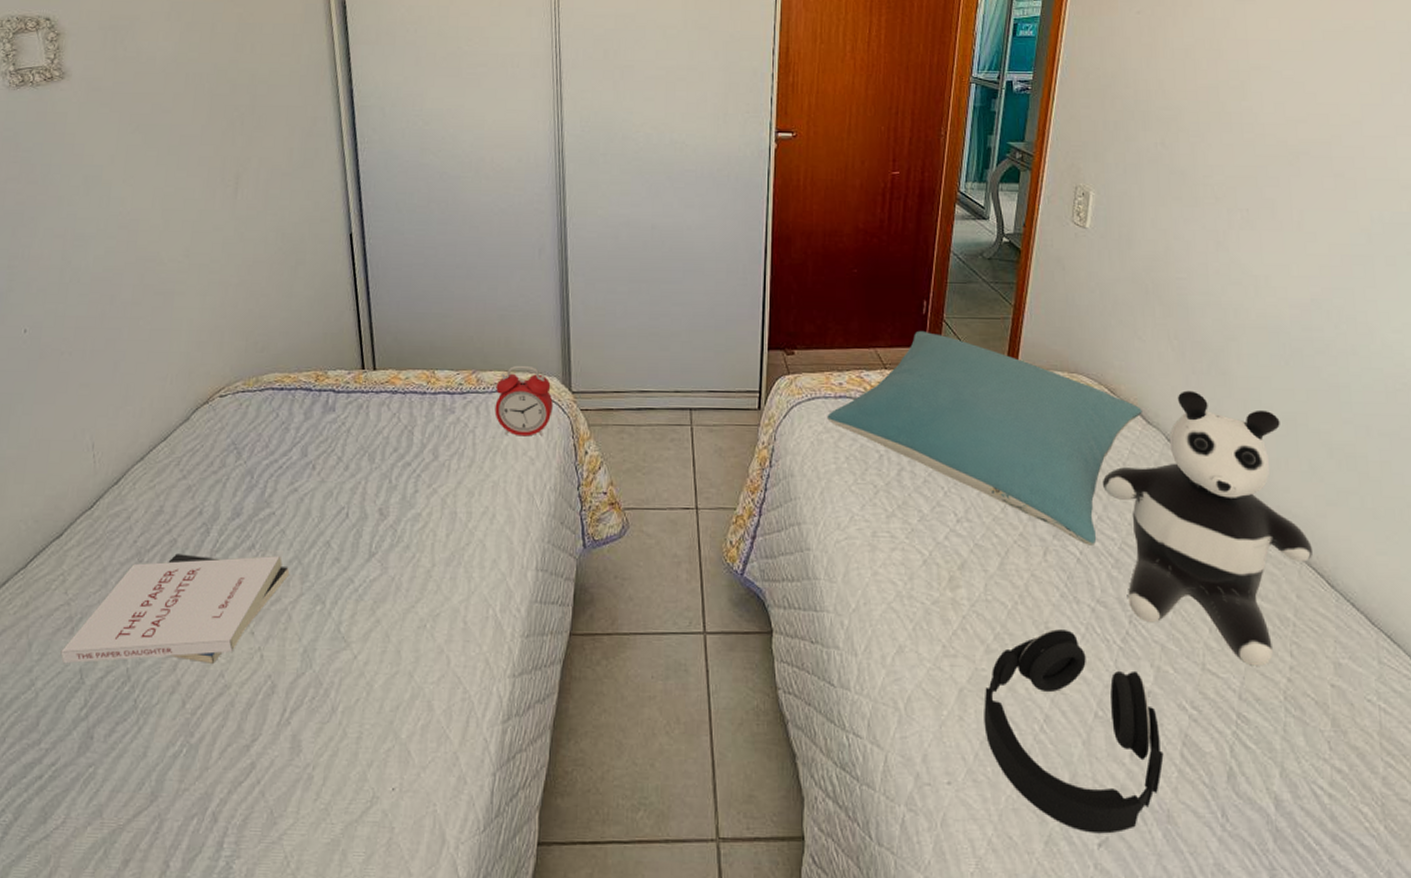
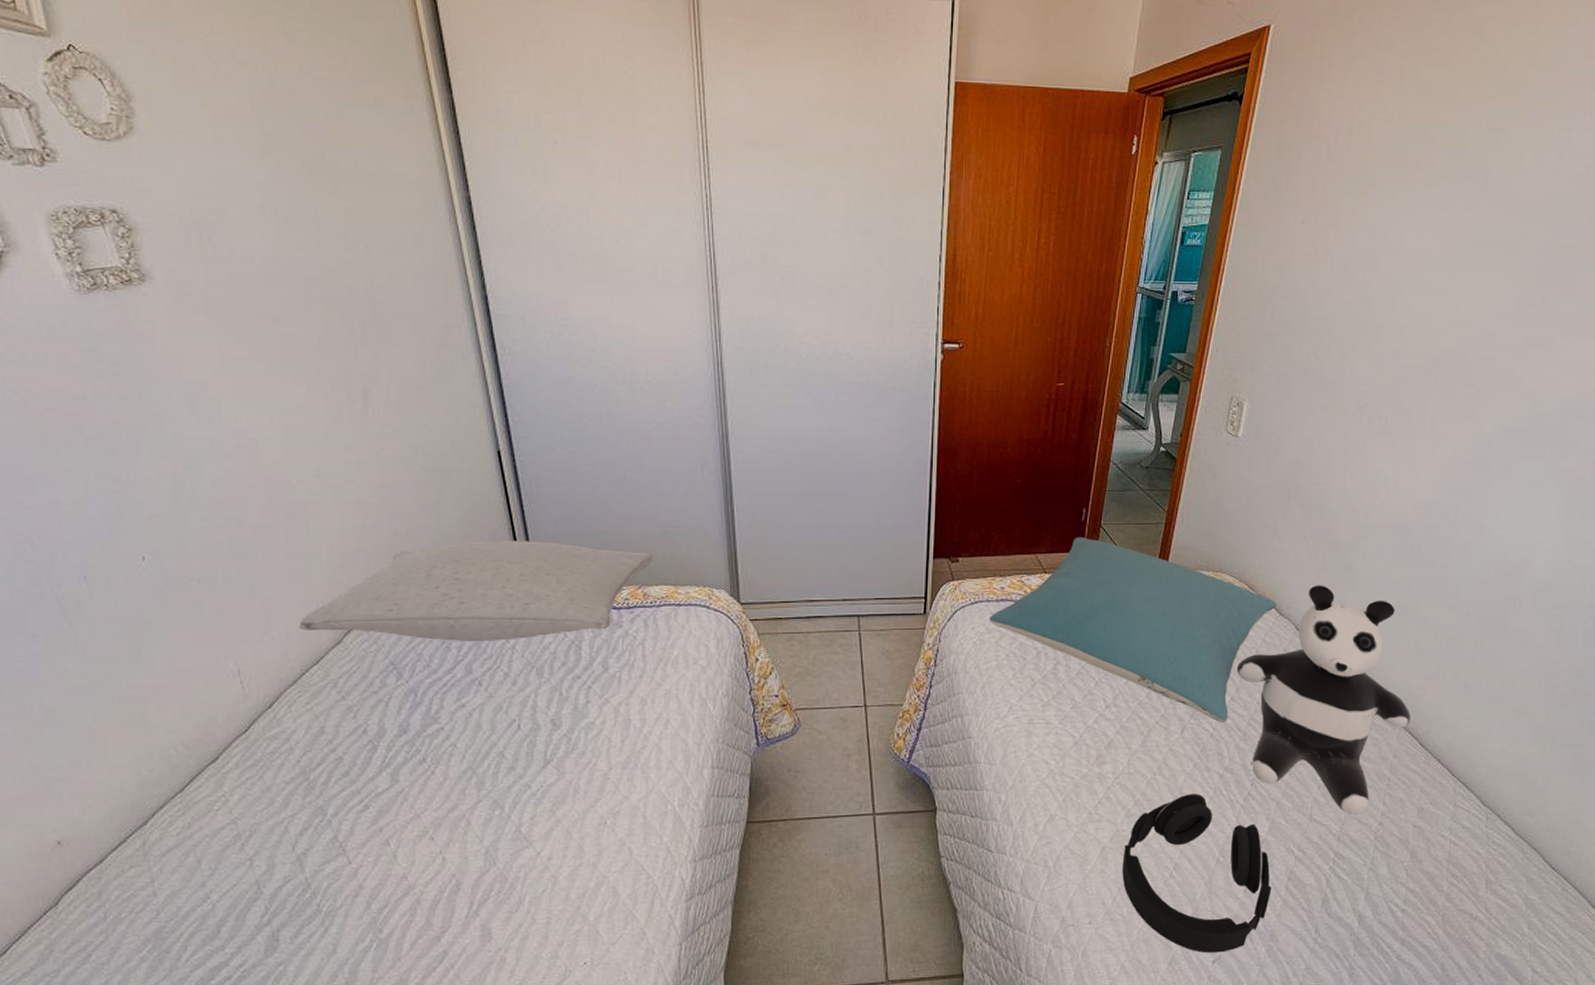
books: present [60,553,290,664] -> none [233,768,465,877]
pillow: none [153,321,489,423] -> present [299,541,653,641]
alarm clock: present [494,365,553,437] -> none [663,579,722,647]

